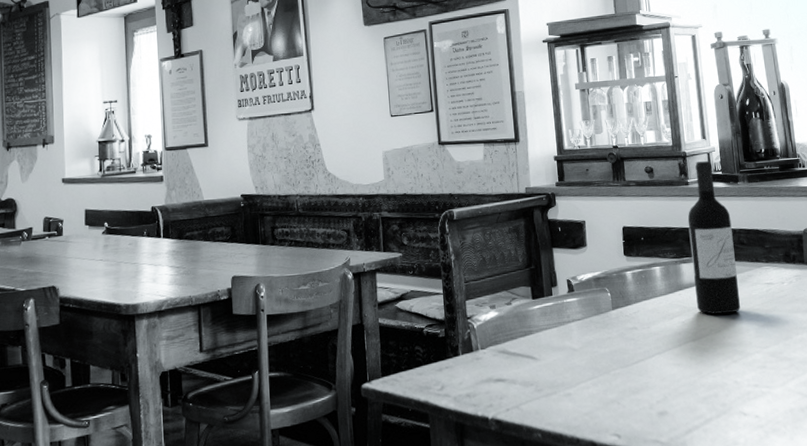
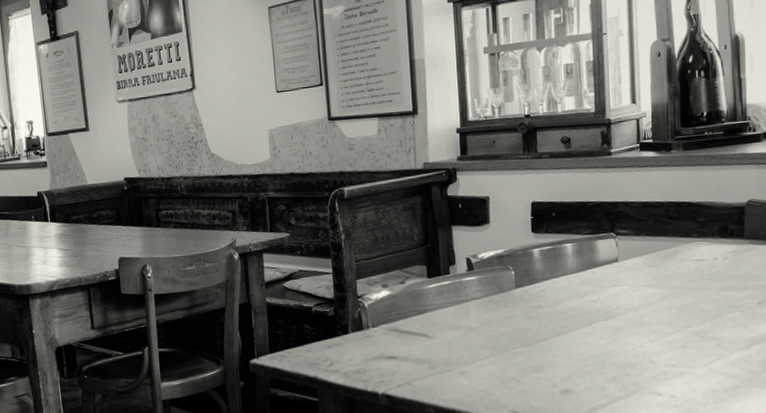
wine bottle: present [687,161,741,315] -> none [607,128,664,293]

